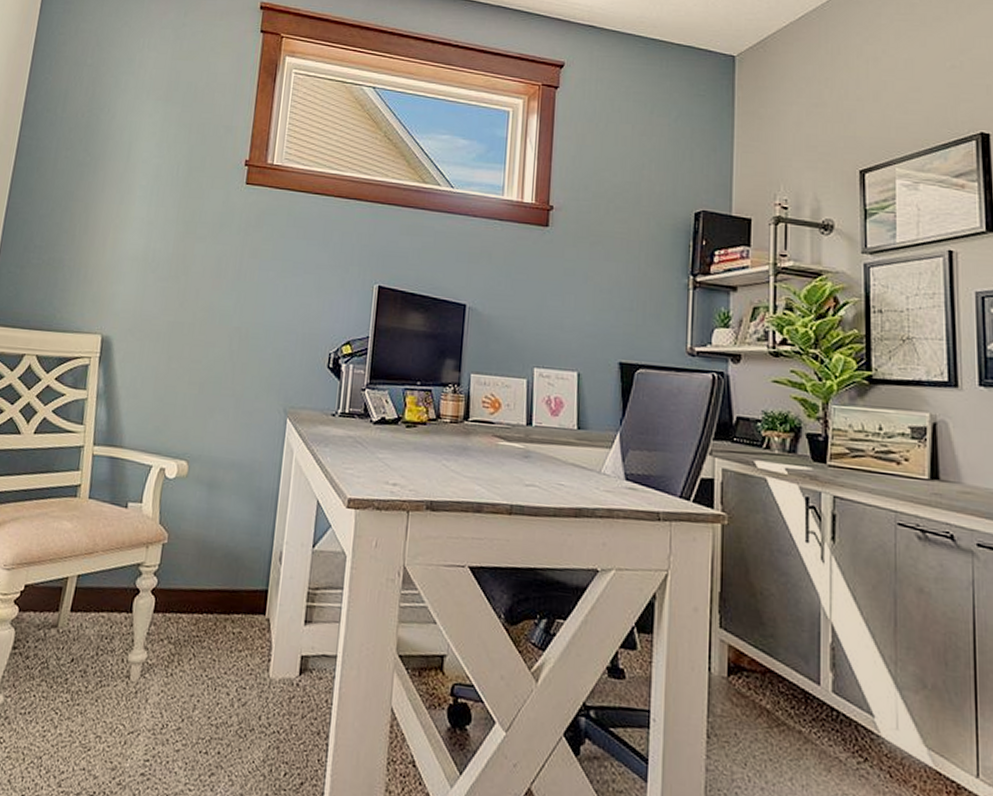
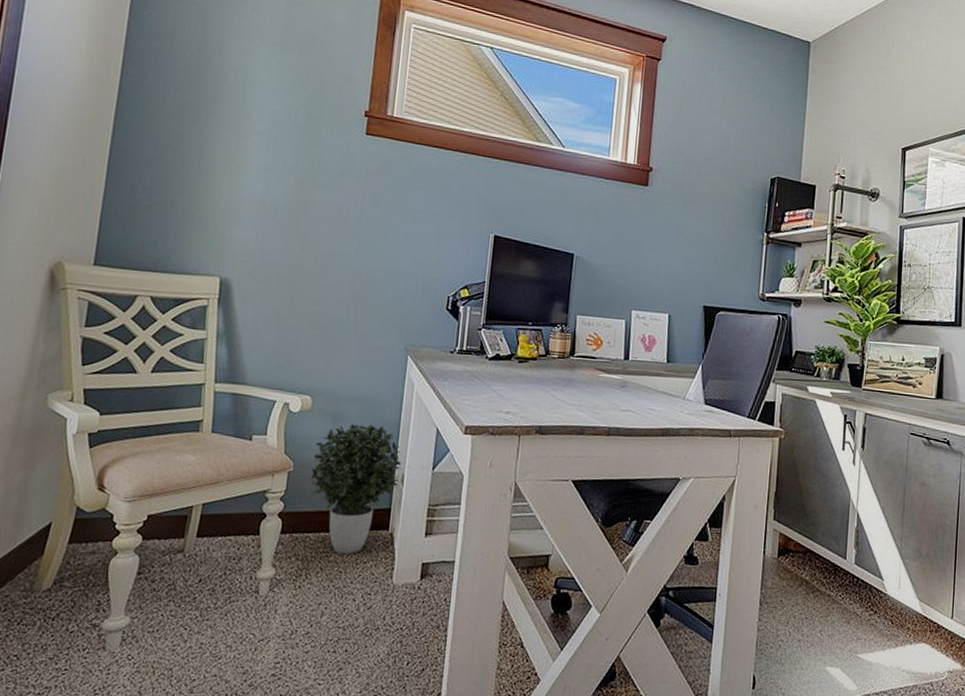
potted plant: none [185,493,280,640] -> present [310,424,402,555]

